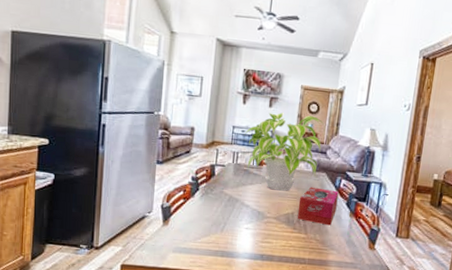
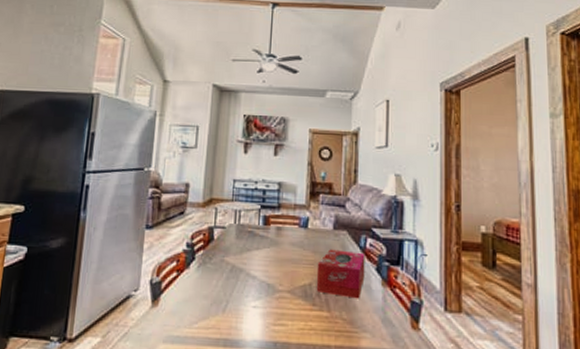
plant: present [244,113,324,191] -> none [246,161,339,256]

